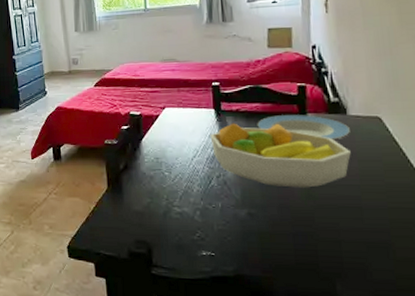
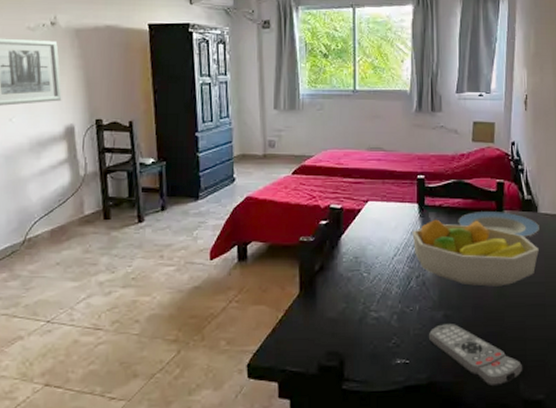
remote control: none [233,222,338,285] -> present [429,324,522,387]

